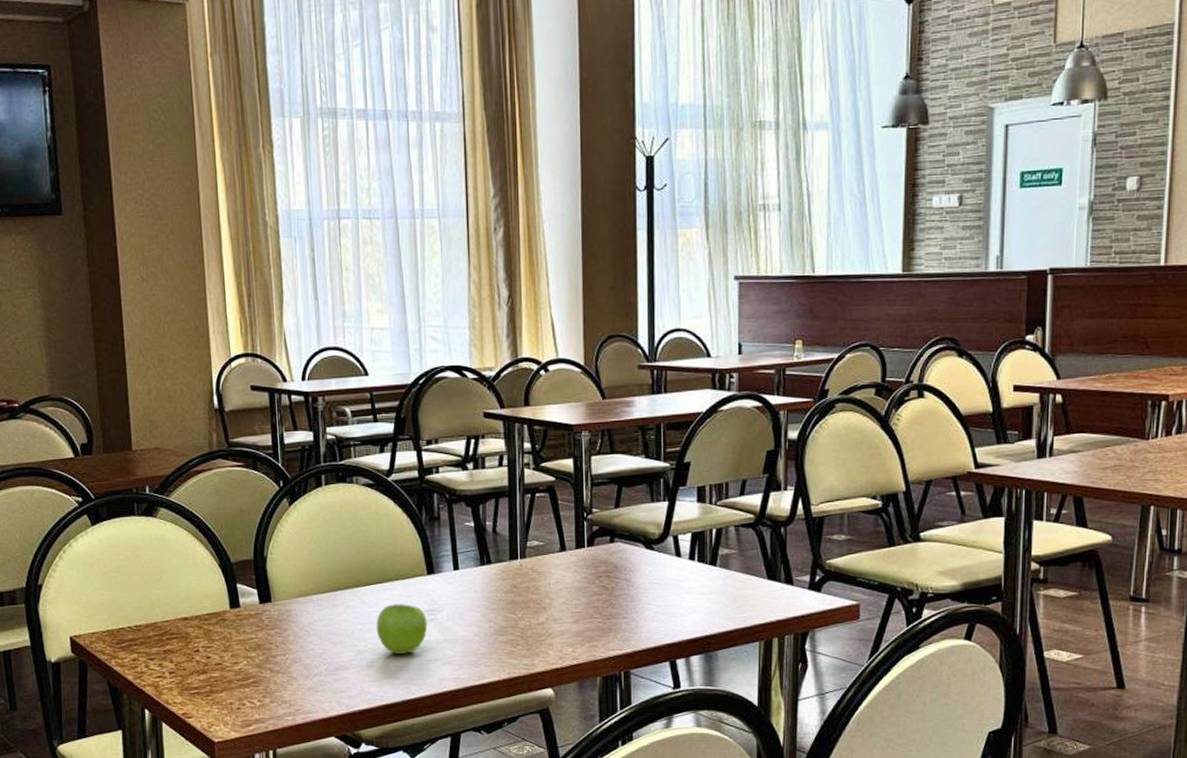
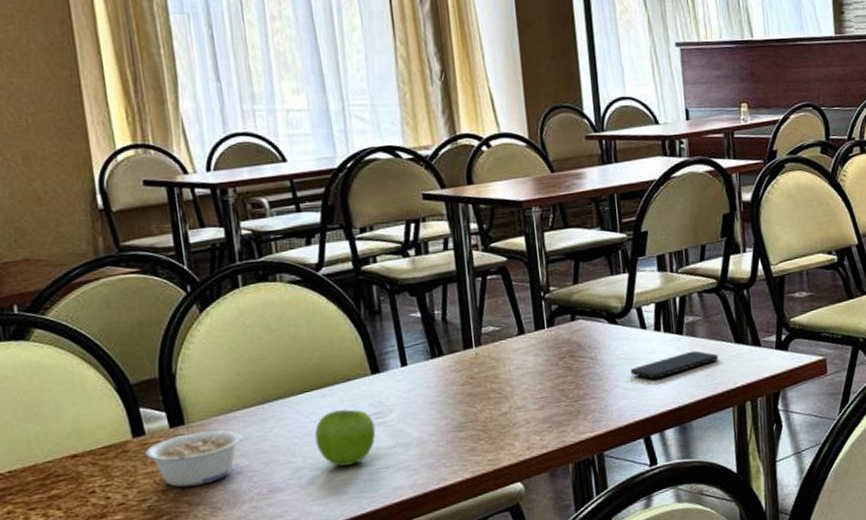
legume: none [239,610,316,656] -> present [145,430,242,487]
smartphone: none [662,583,749,606] -> present [630,350,718,379]

